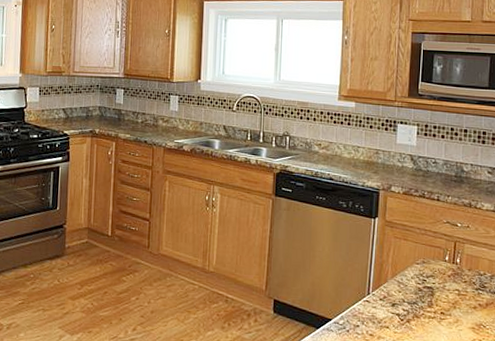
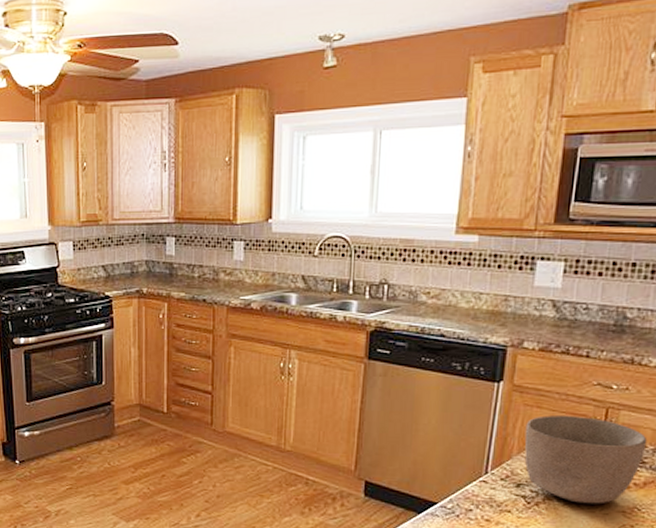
bowl: none [396,246,486,322] -> present [524,415,648,504]

